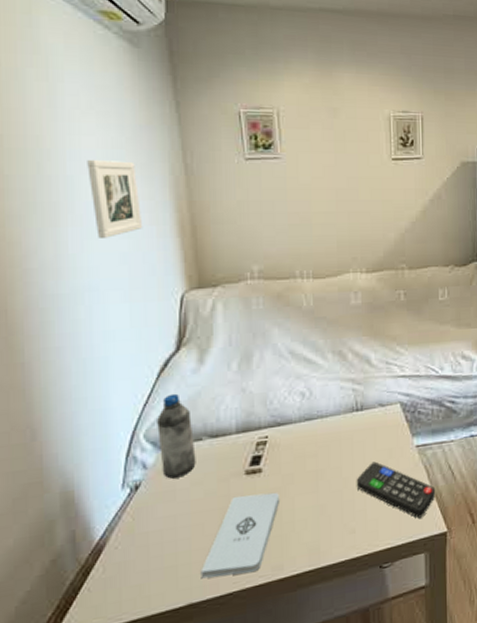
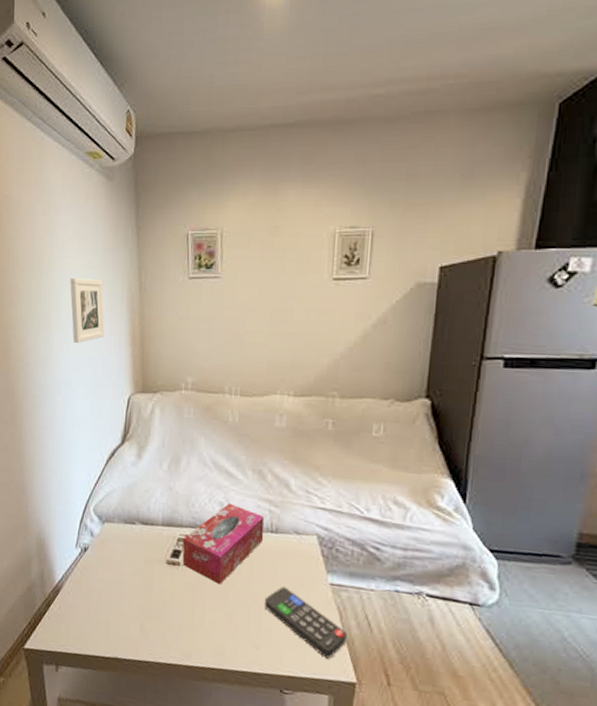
water bottle: present [157,393,196,479] -> none [103,479,130,551]
notepad: present [201,492,279,579] -> none [125,580,193,651]
tissue box: none [262,390,350,480] -> present [182,503,265,585]

